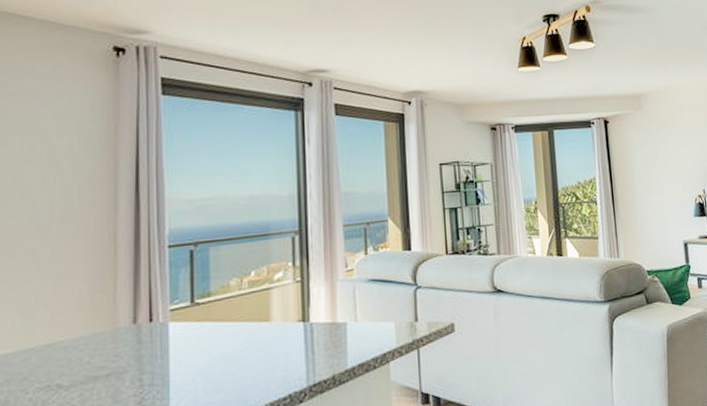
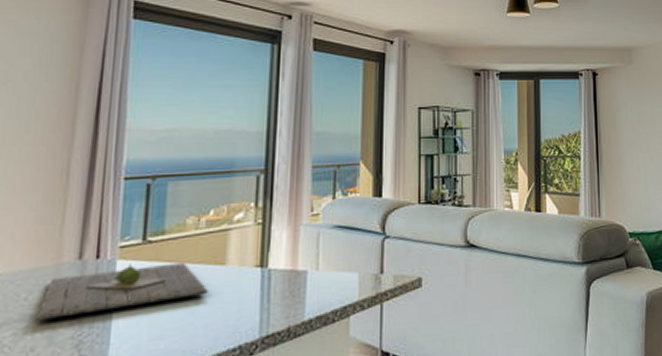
cutting board: none [99,321,256,383] -> present [35,262,208,322]

